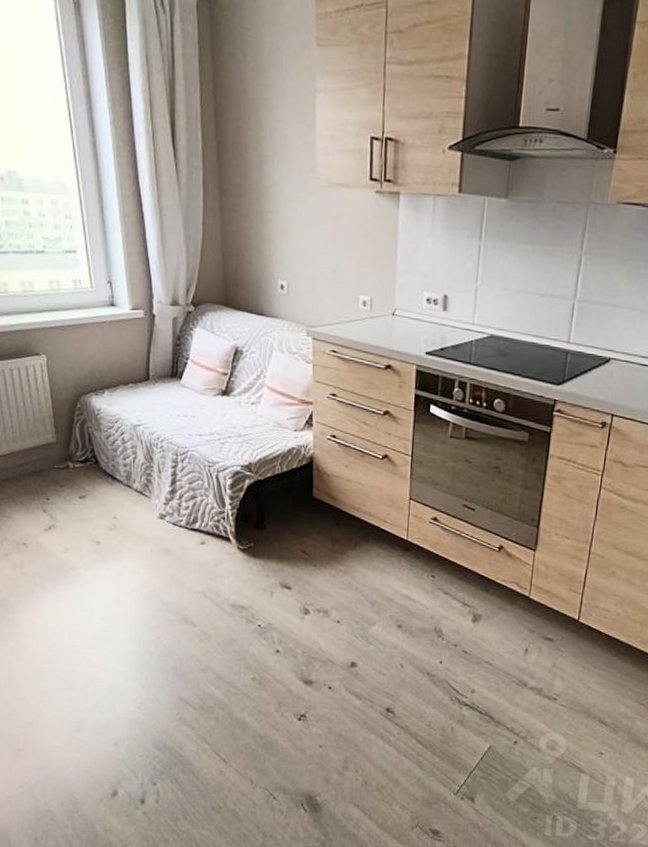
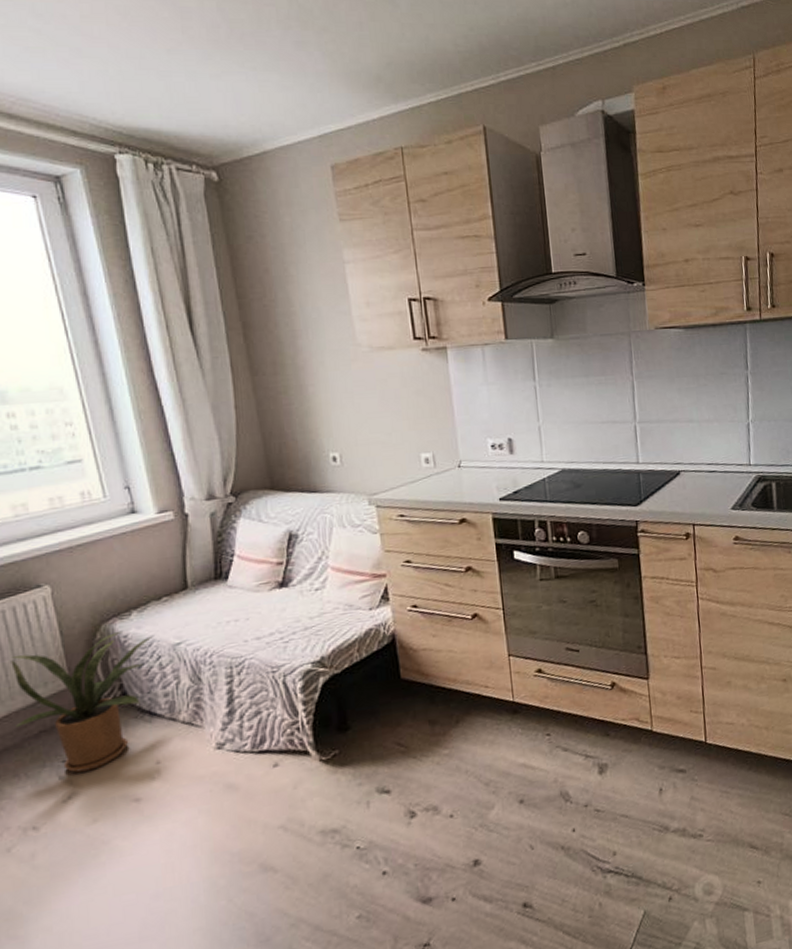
house plant: none [15,404,119,511] -> present [11,630,153,773]

